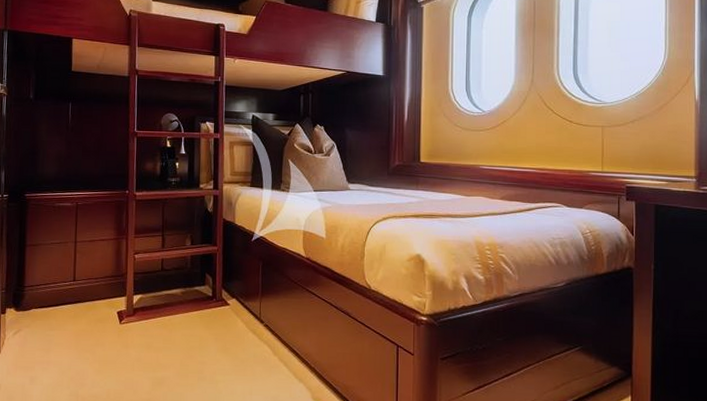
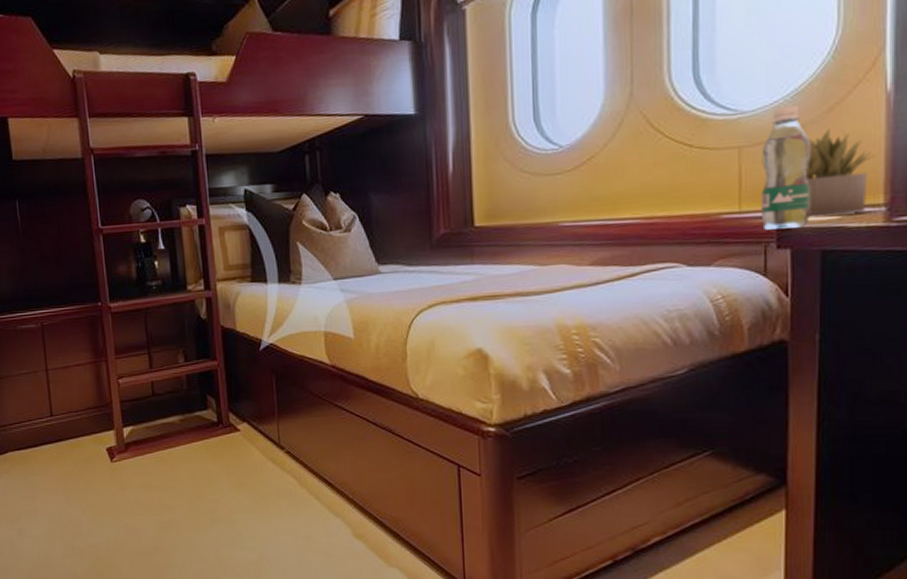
bottle: none [616,103,649,188] -> present [760,106,812,231]
succulent plant: none [645,121,688,181] -> present [806,128,874,216]

